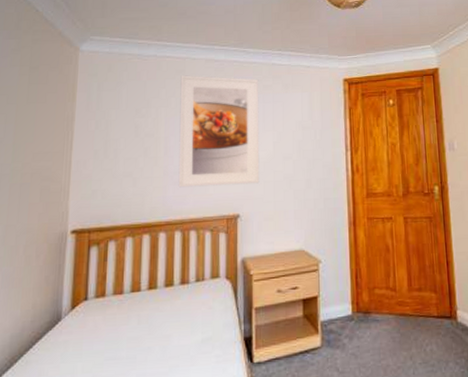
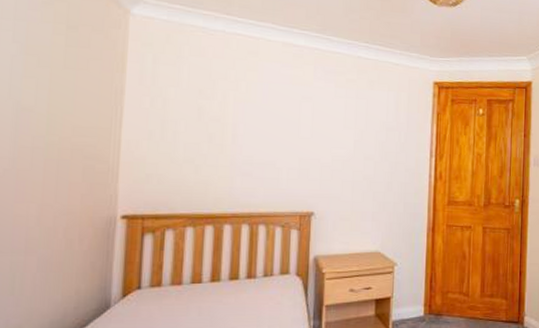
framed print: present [178,75,260,188] -> none [247,57,342,182]

